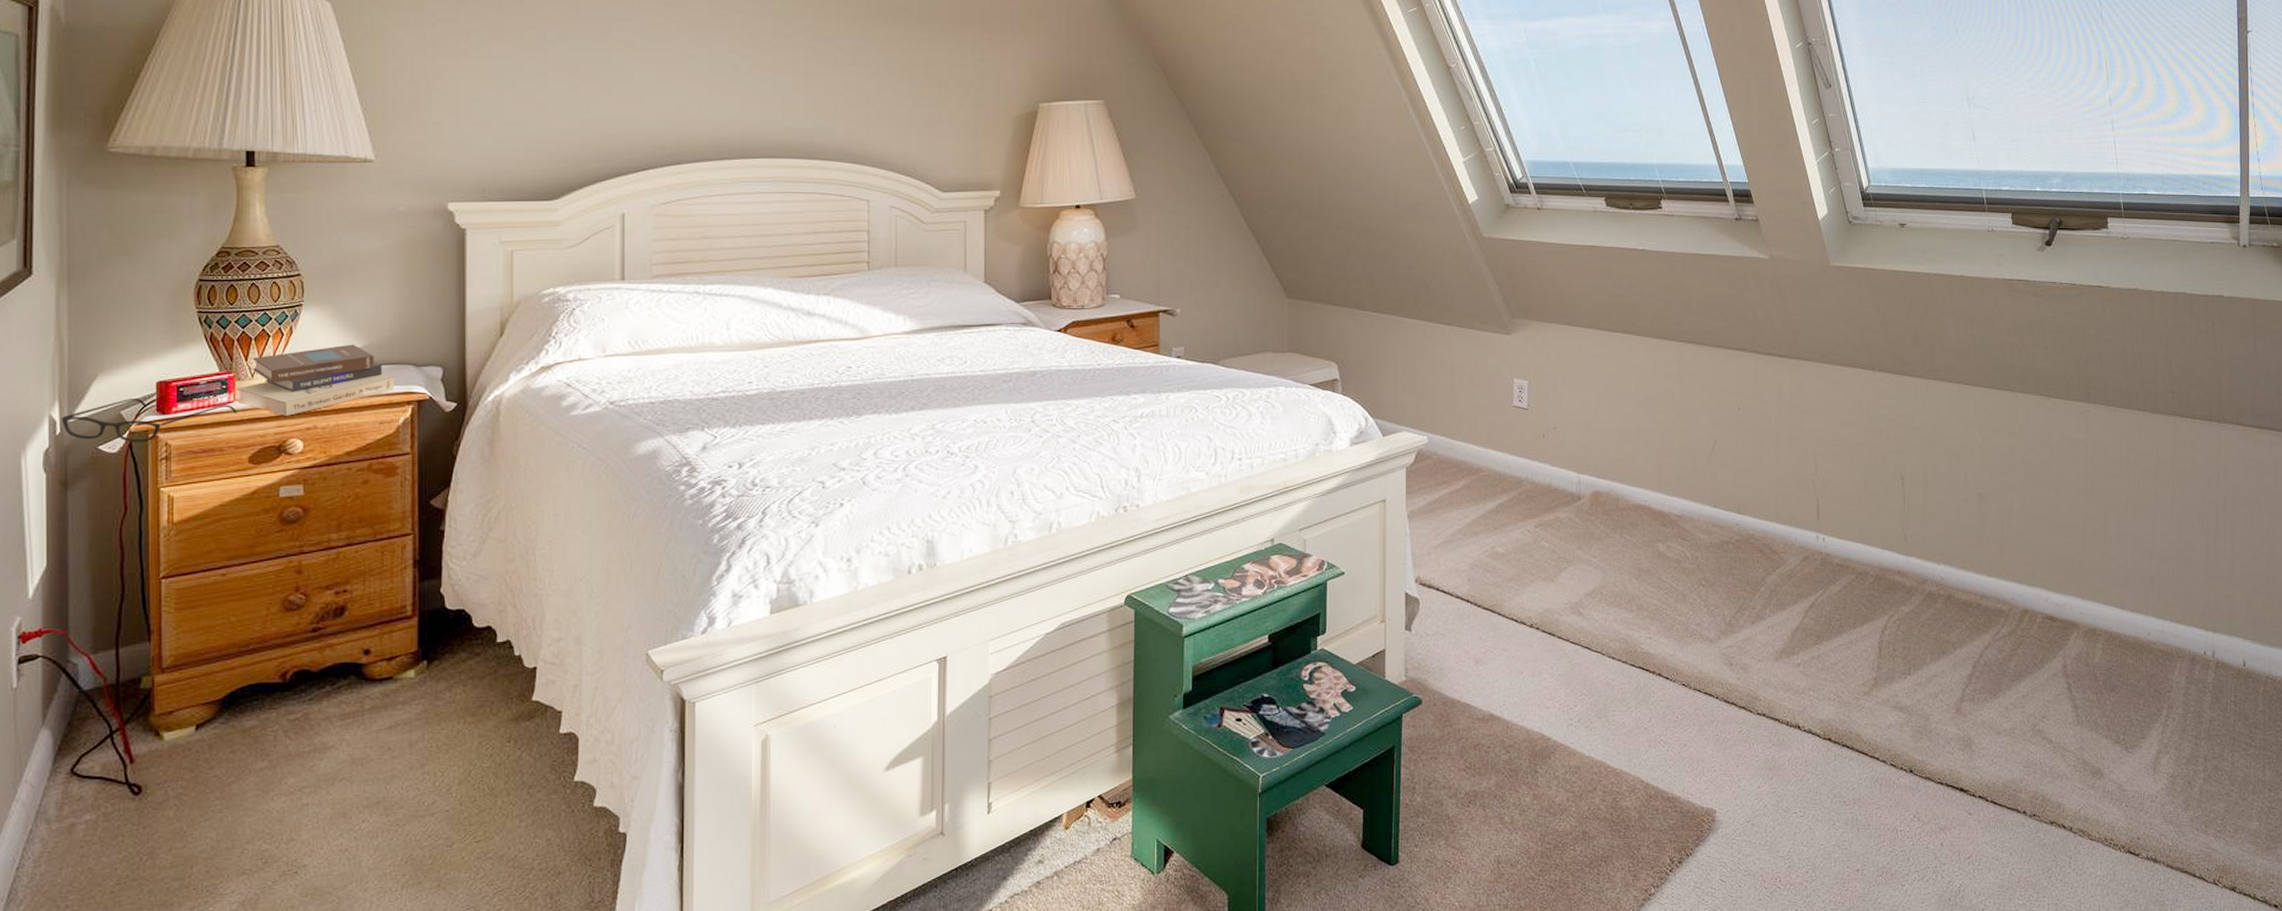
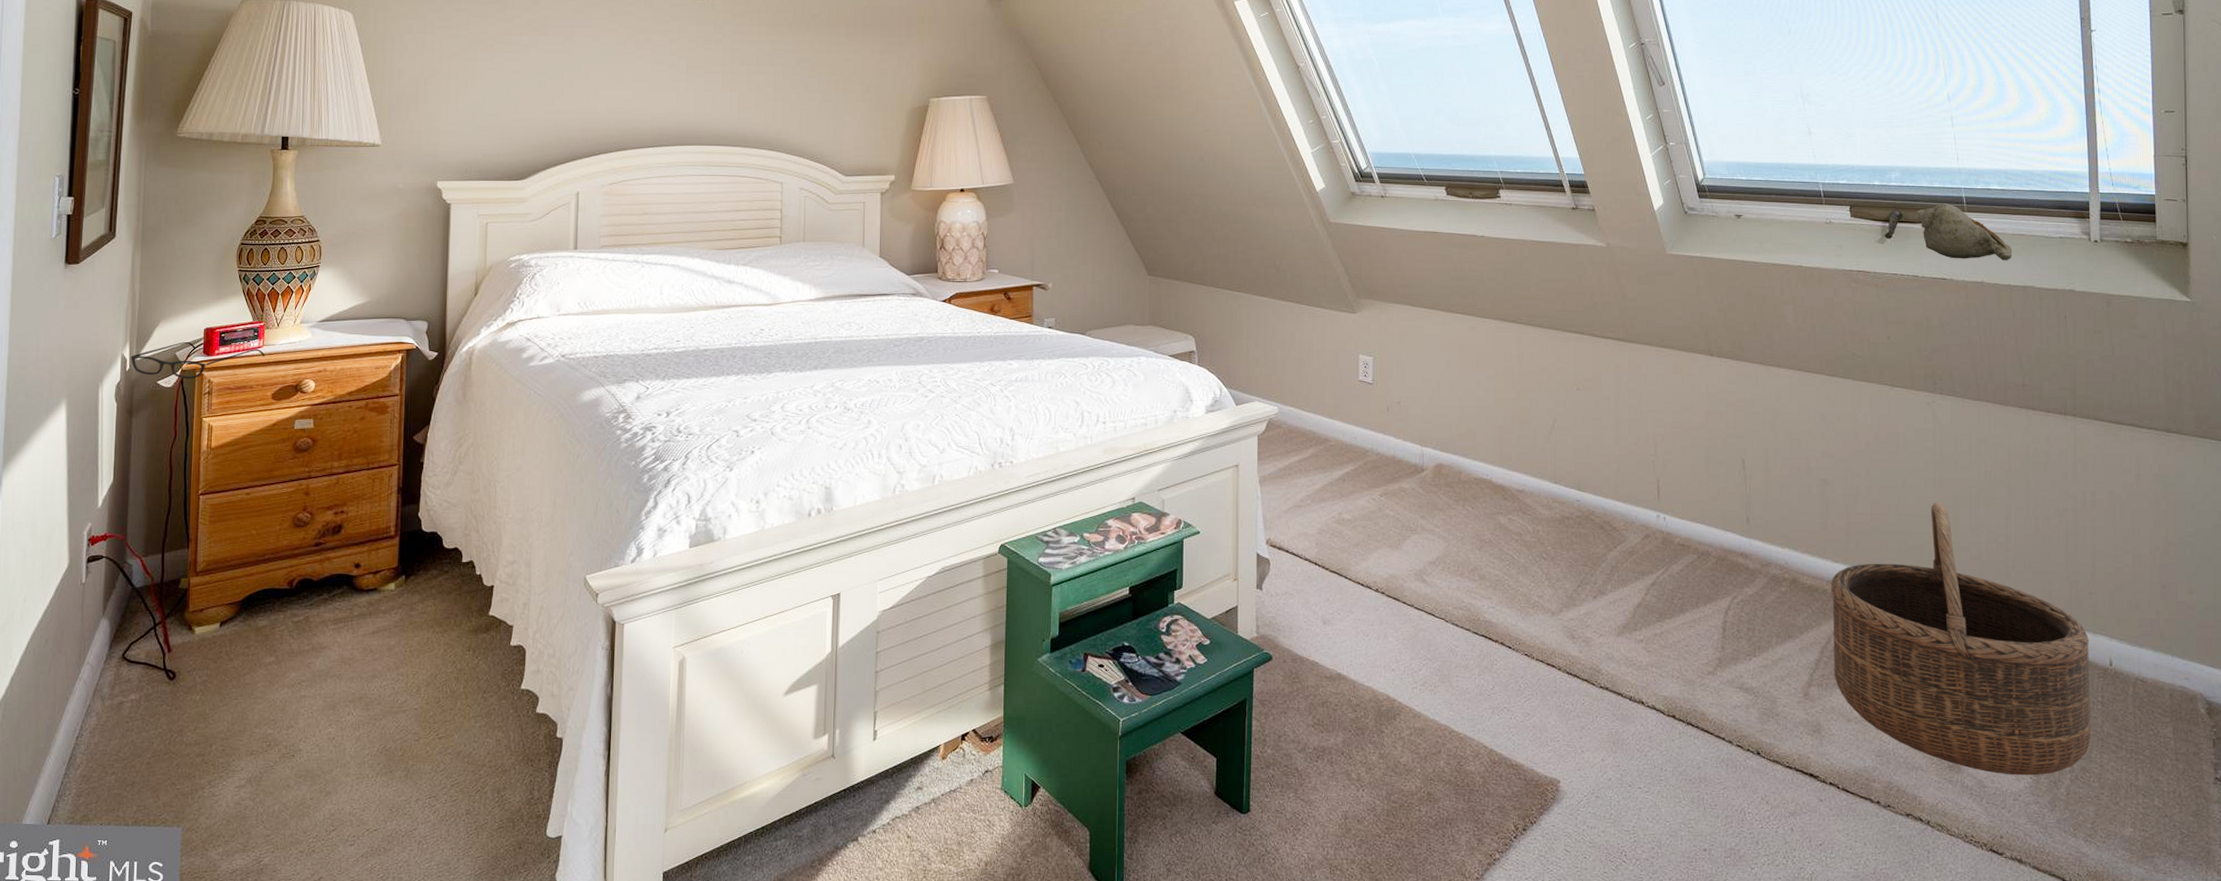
books: present [236,344,395,416] -> none [265,300,390,360]
basket: none [1984,512,2225,778] -> present [1830,502,2091,776]
seashell: none [2076,209,2166,267] -> present [1916,203,2012,261]

